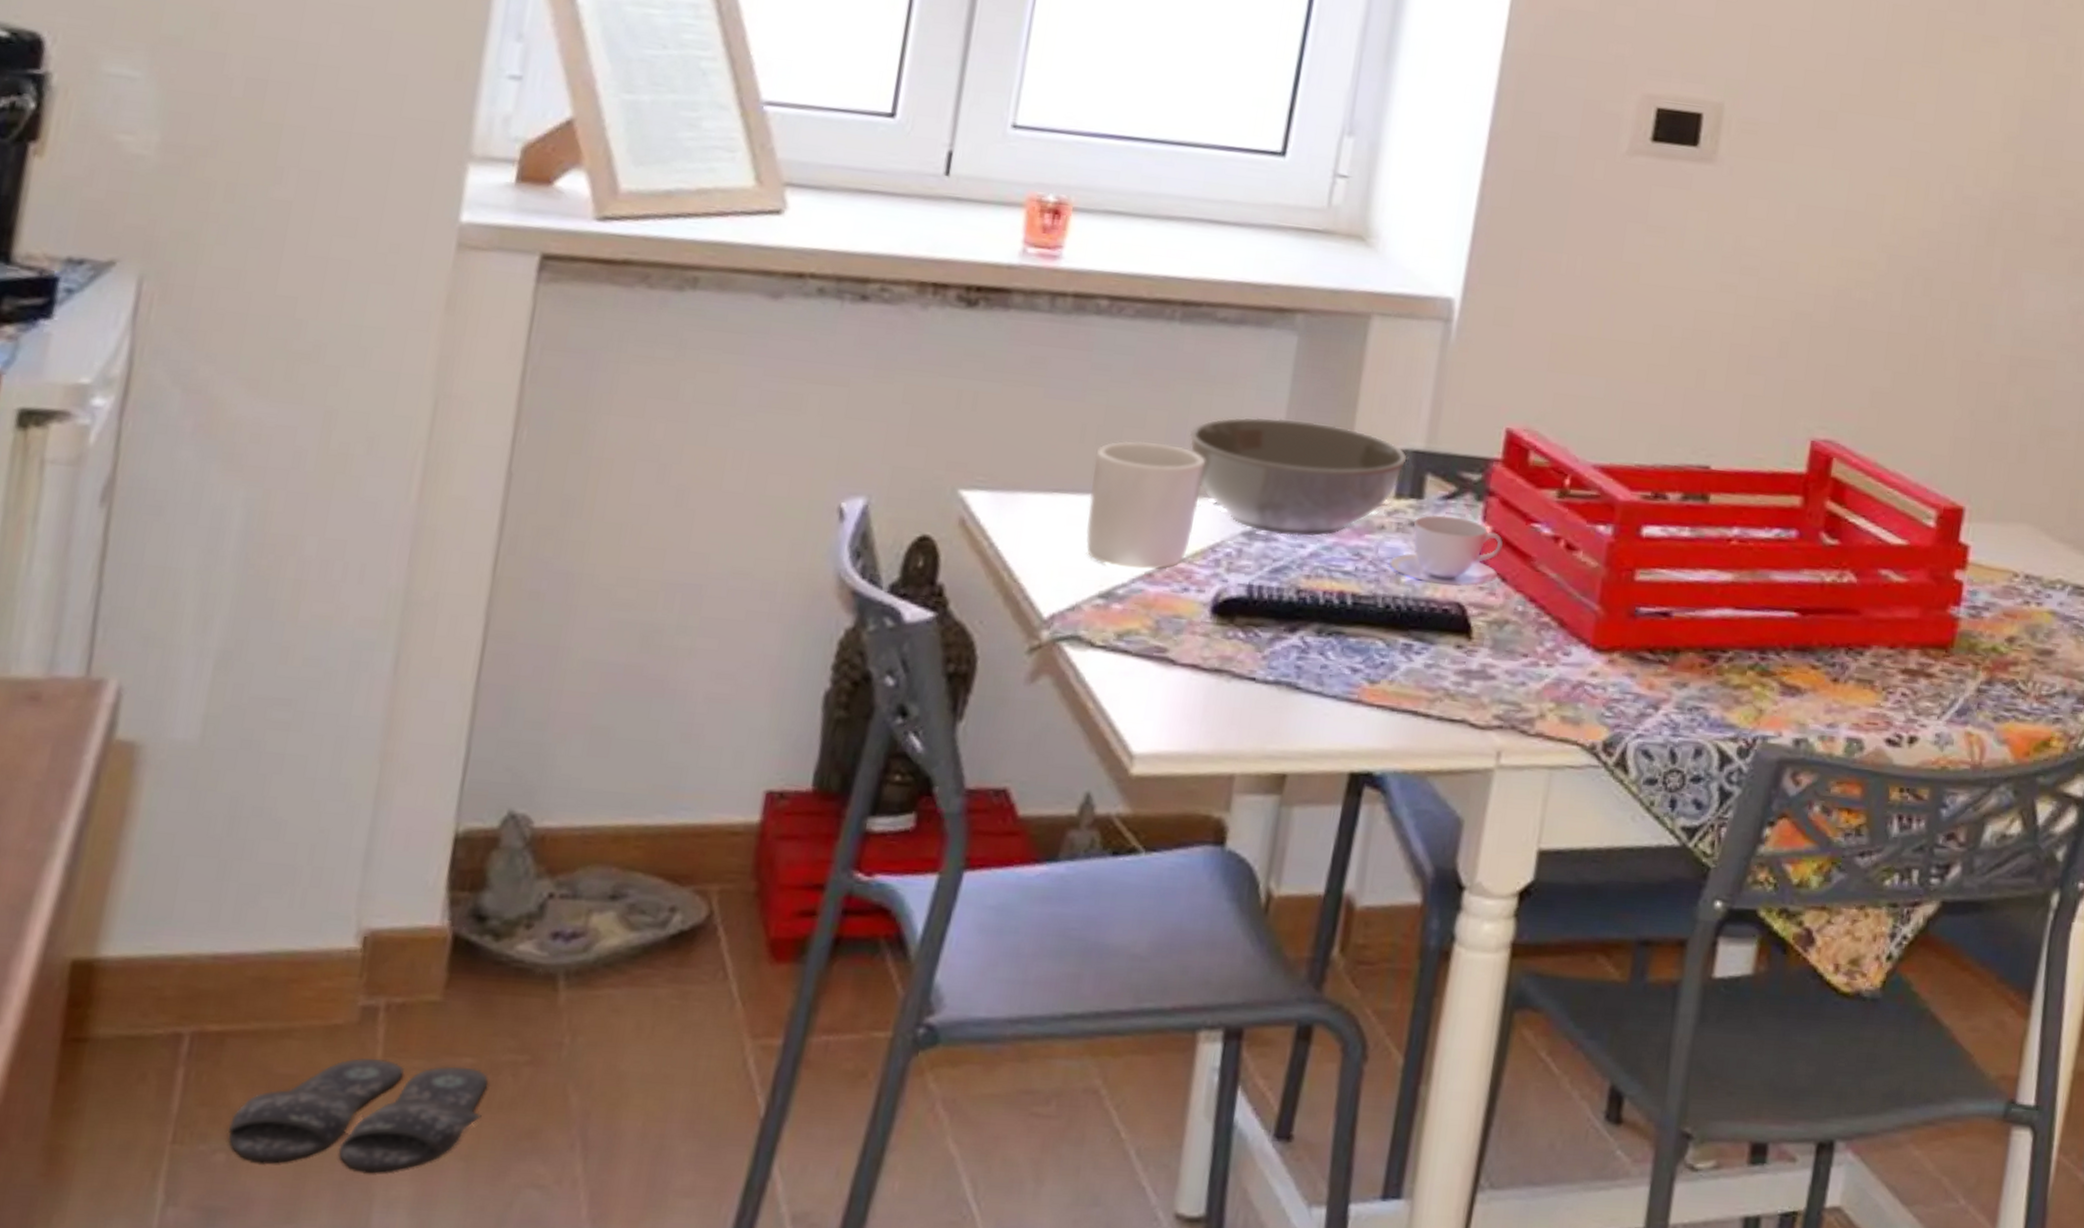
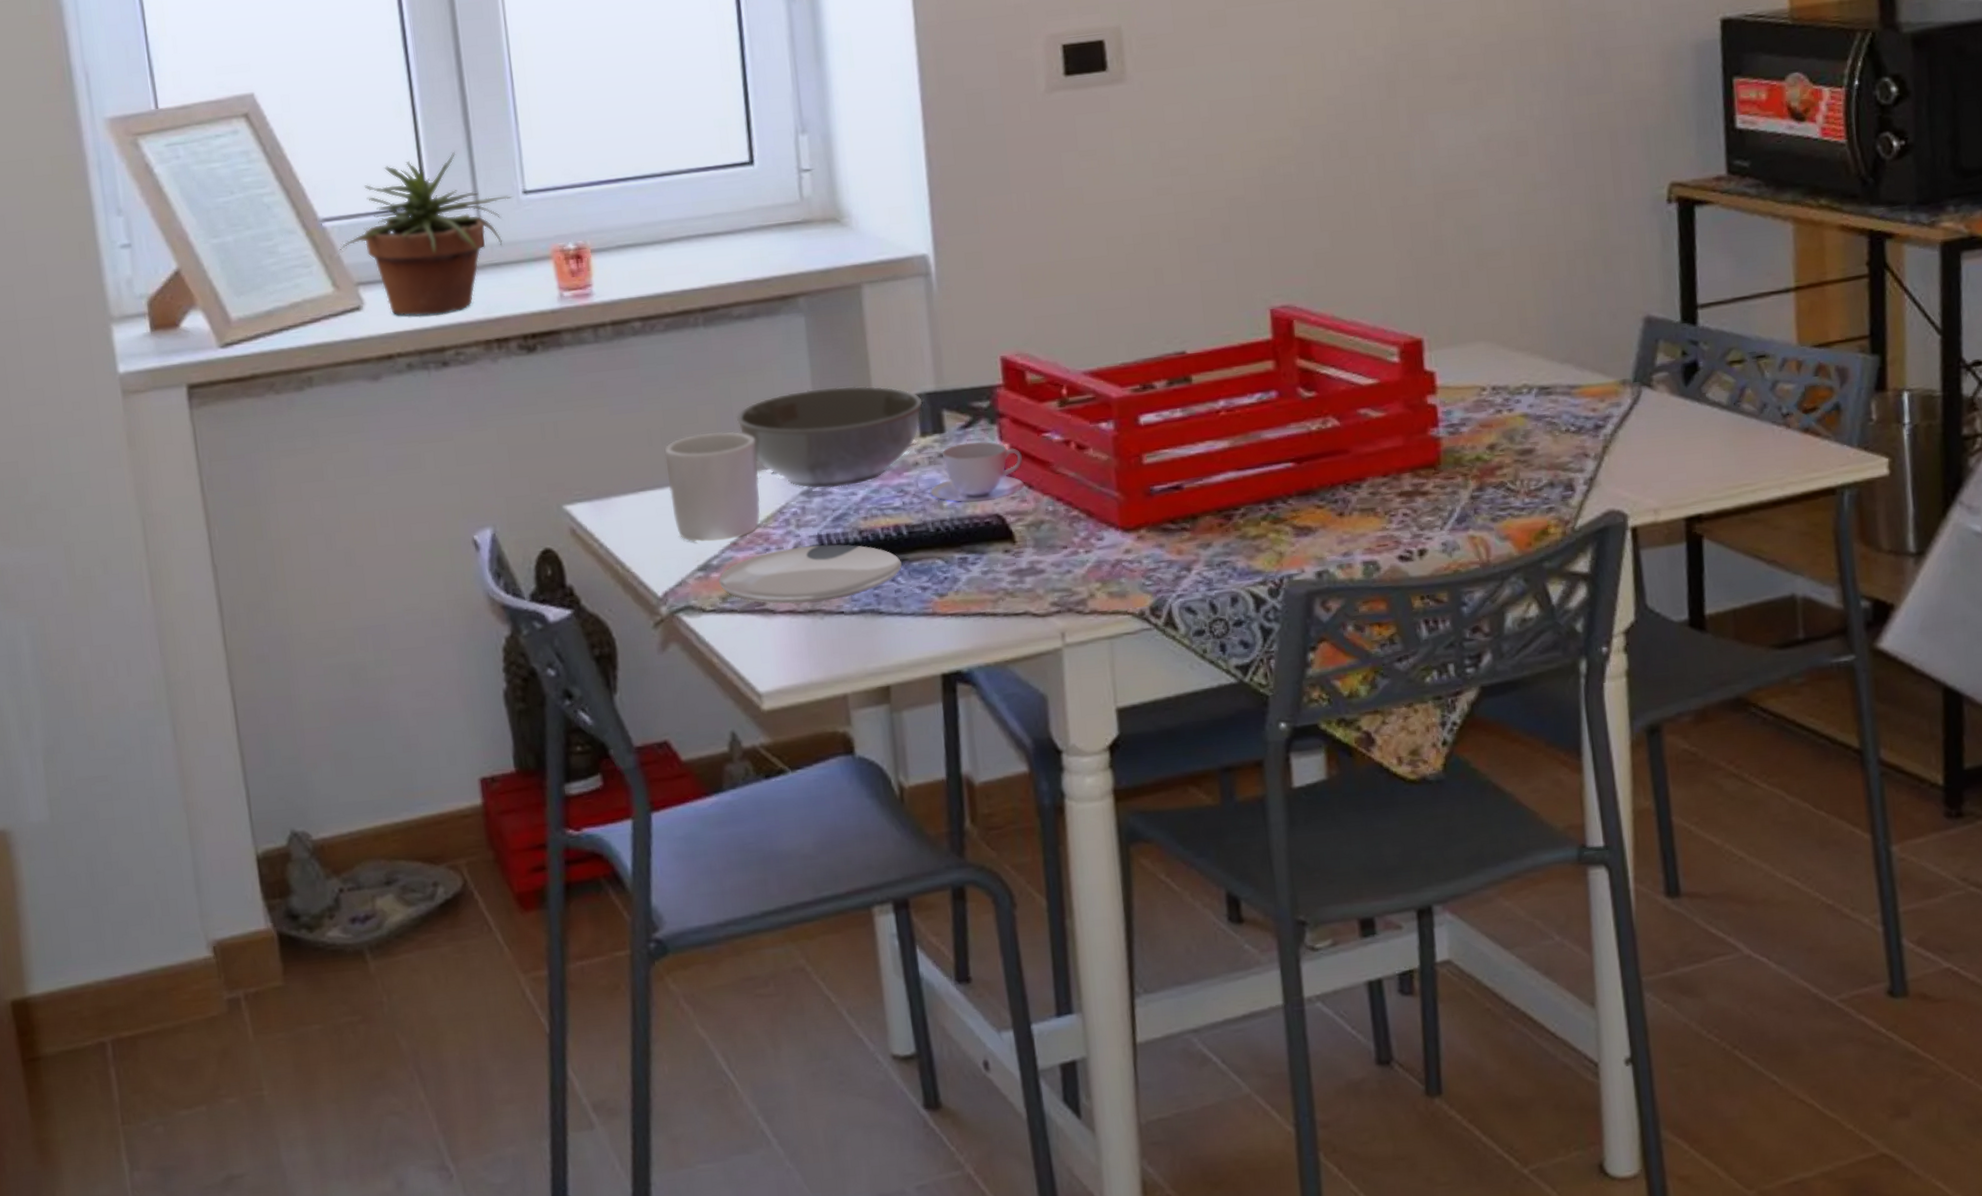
slippers: present [229,1057,489,1173] -> none [158,1031,339,1128]
potted plant: none [774,60,998,242] -> present [339,151,512,316]
plate: none [1119,592,1337,662] -> present [719,544,902,604]

